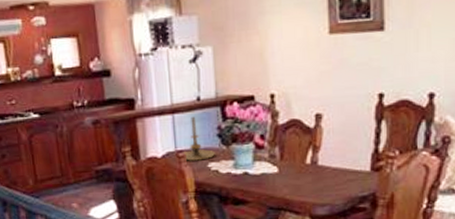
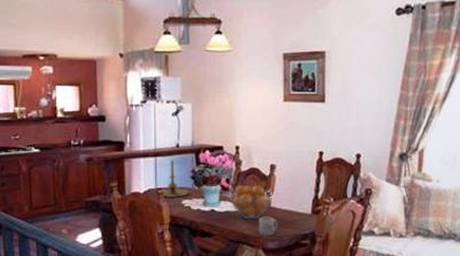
fruit basket: none [264,140,319,182] -> present [229,185,272,220]
mug: none [303,177,328,200] -> present [258,216,278,236]

